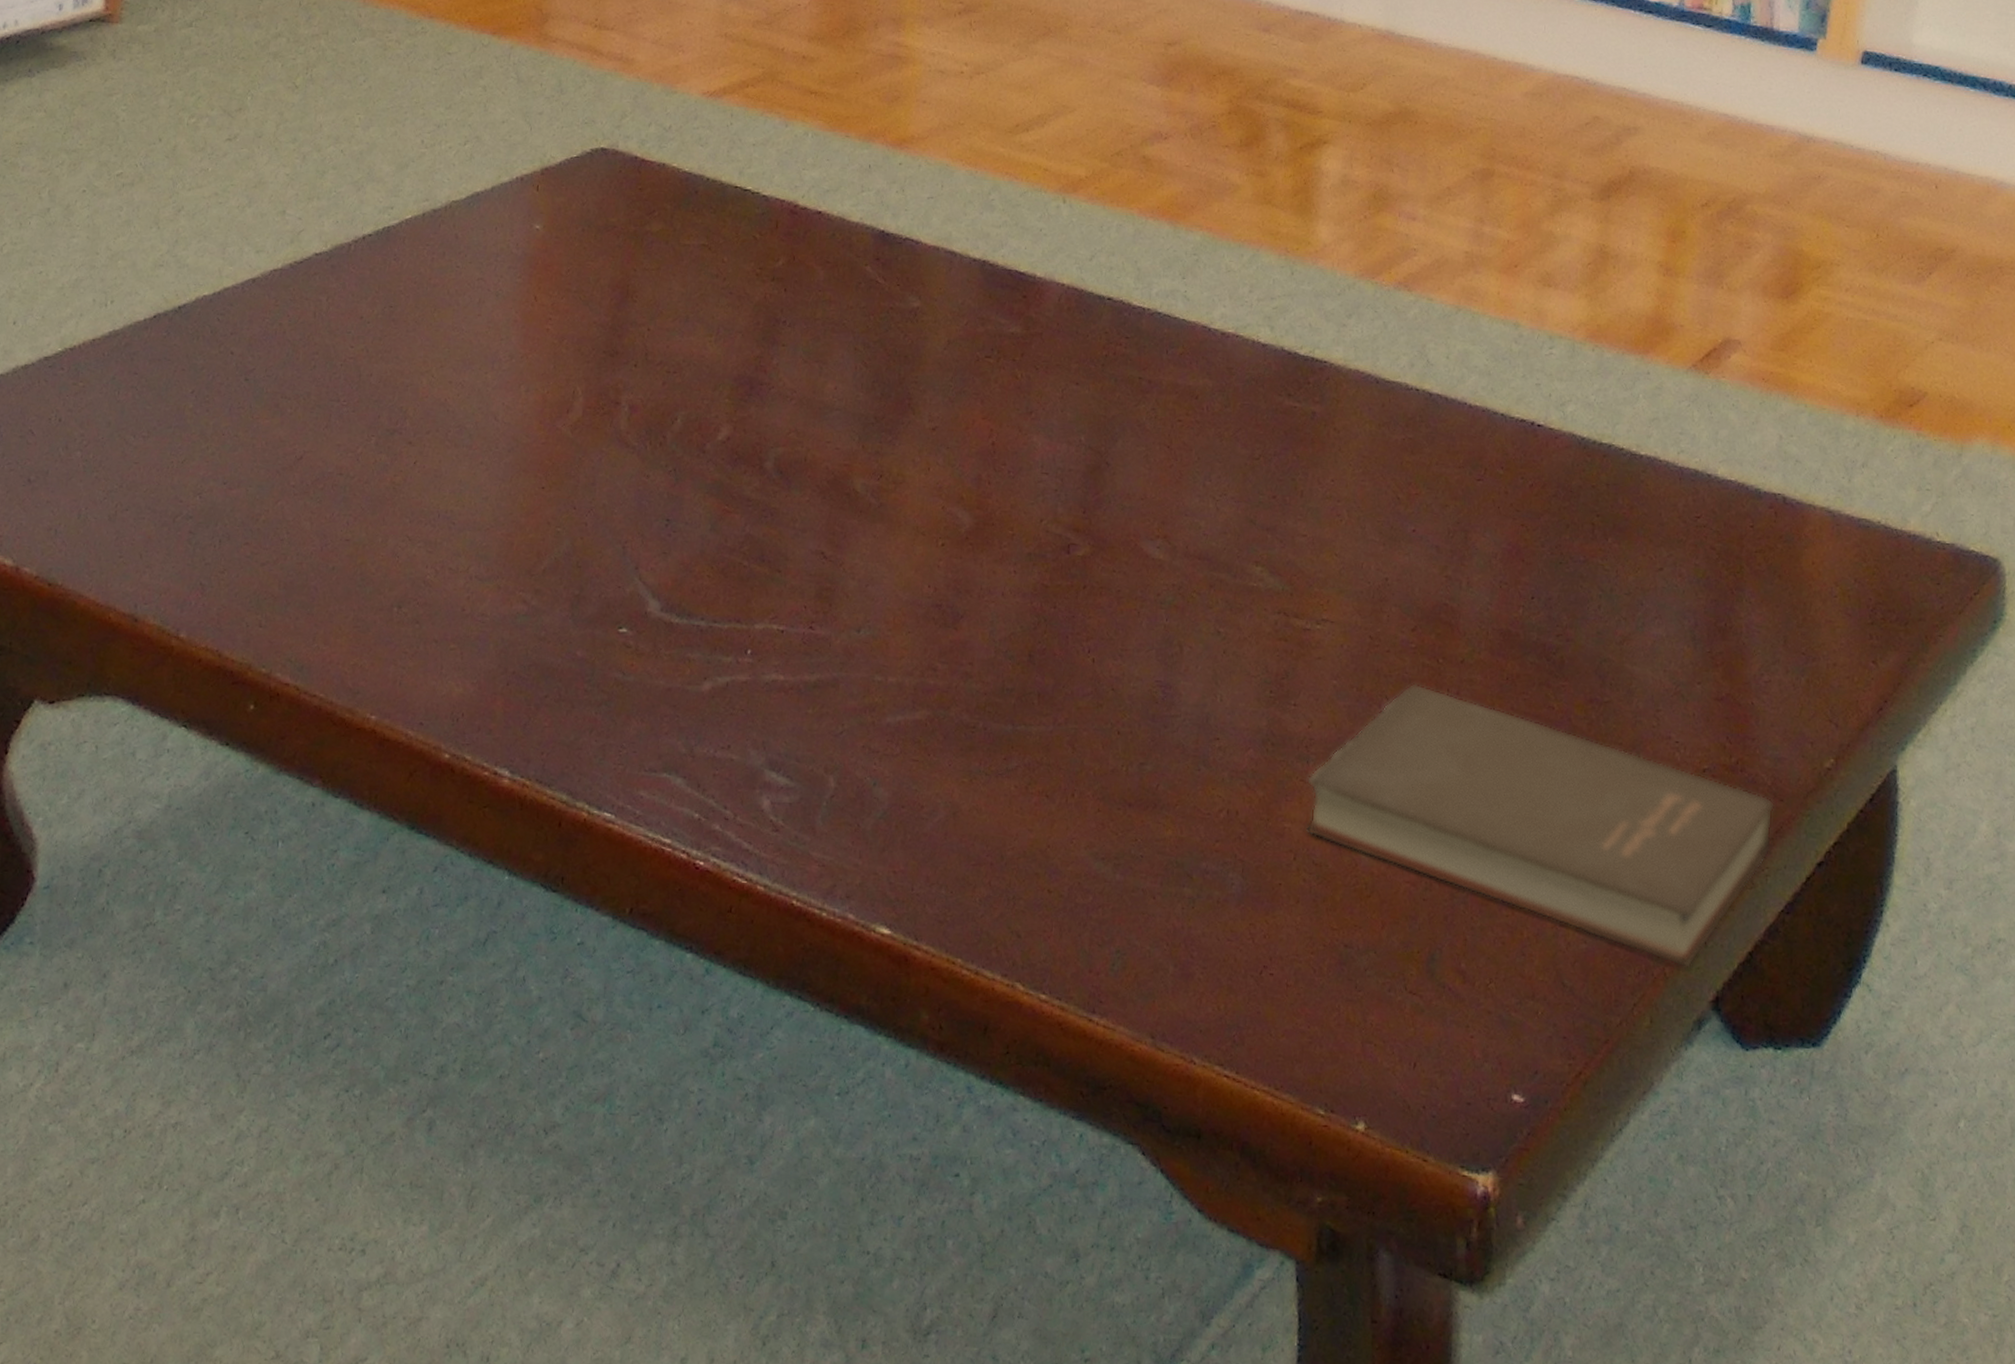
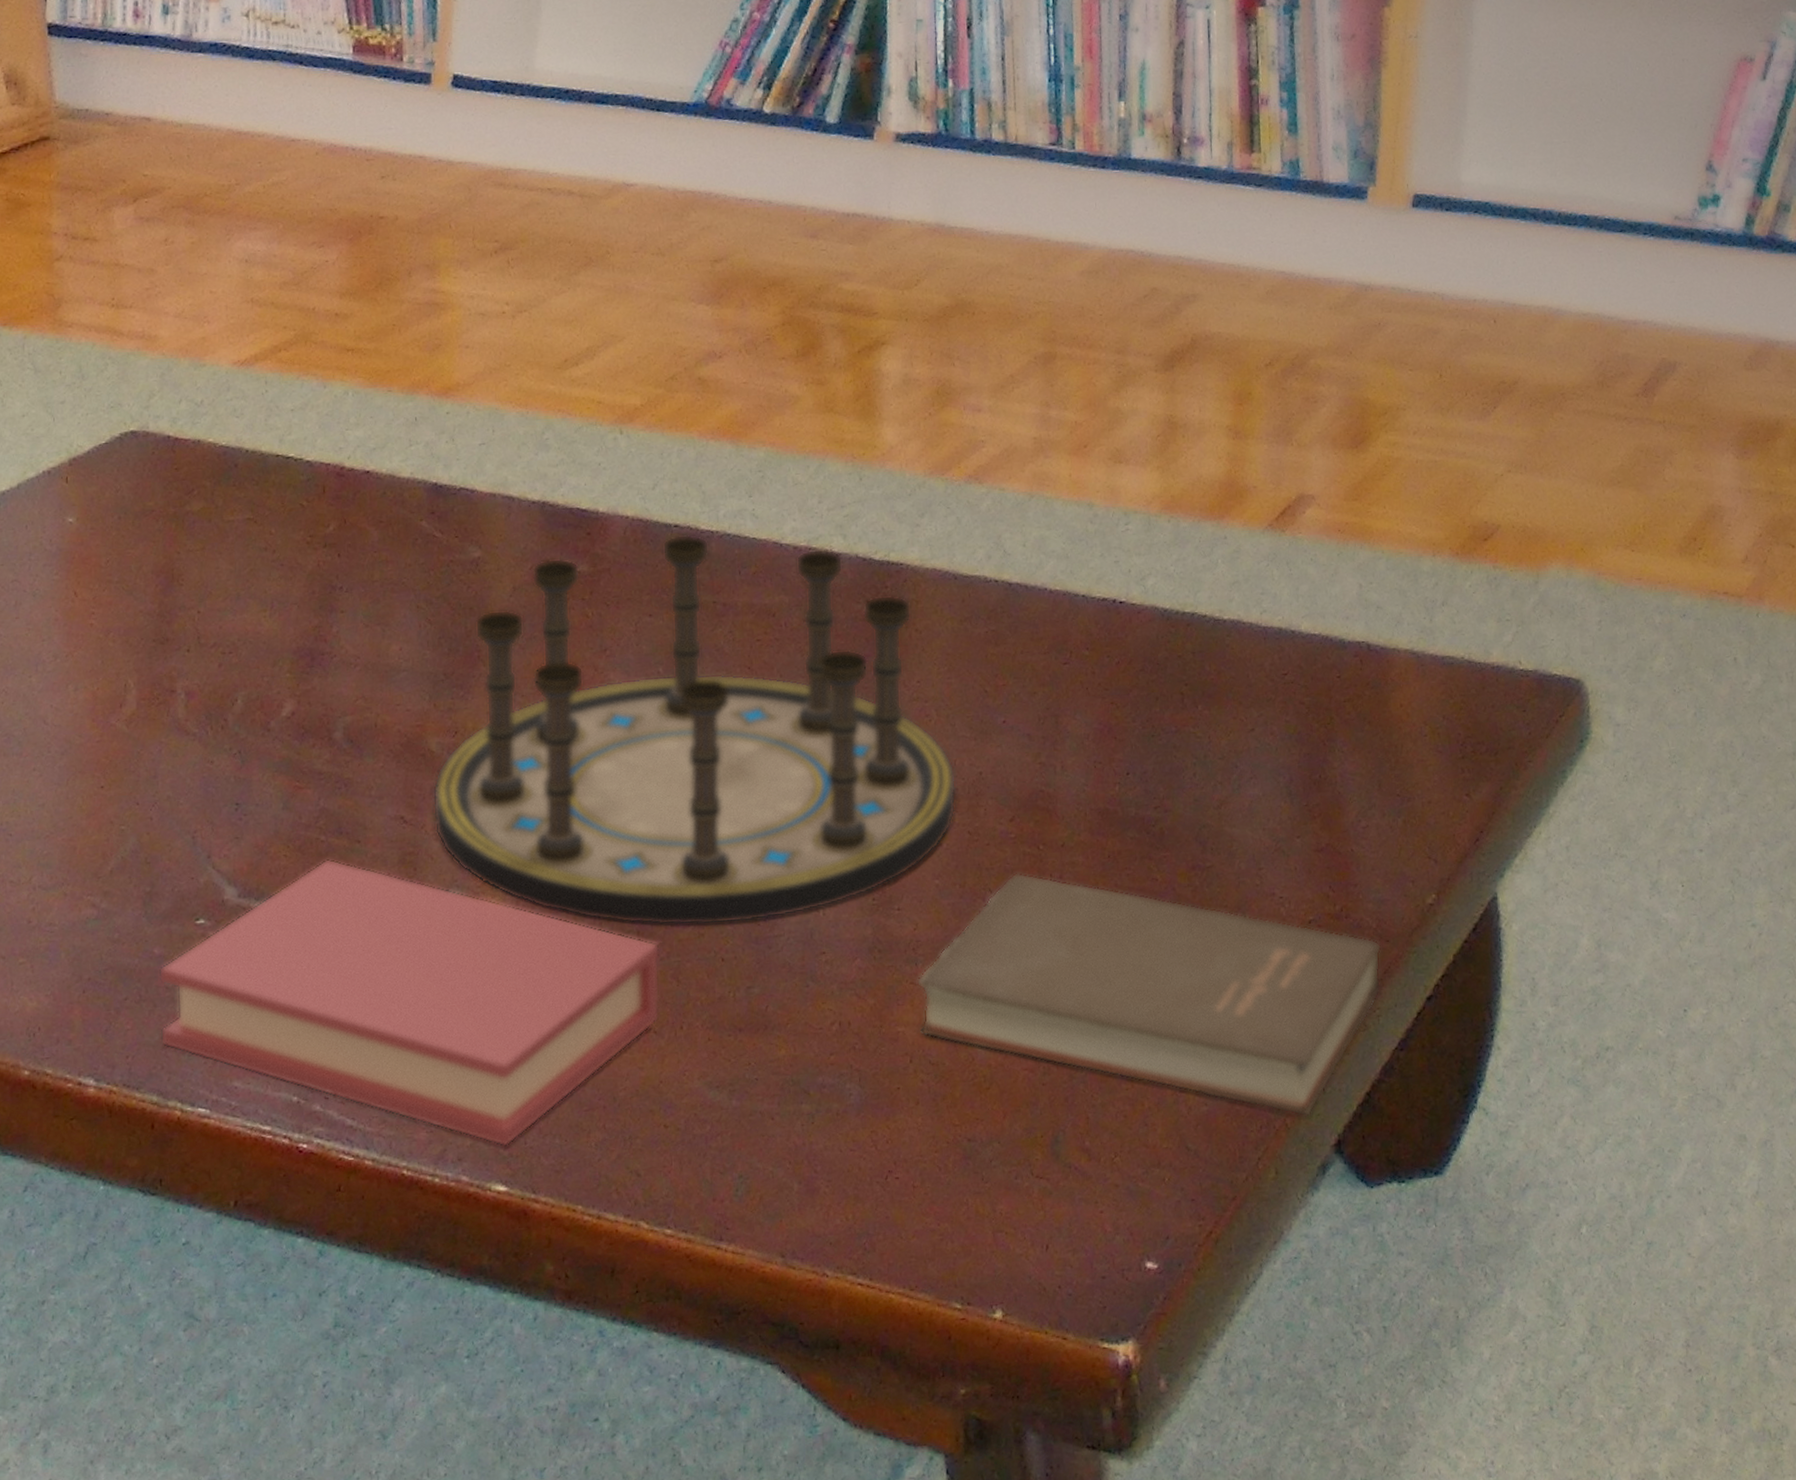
book: none [574,584,1059,891] -> present [158,858,660,1148]
board game: none [852,307,1362,699] -> present [432,534,957,926]

